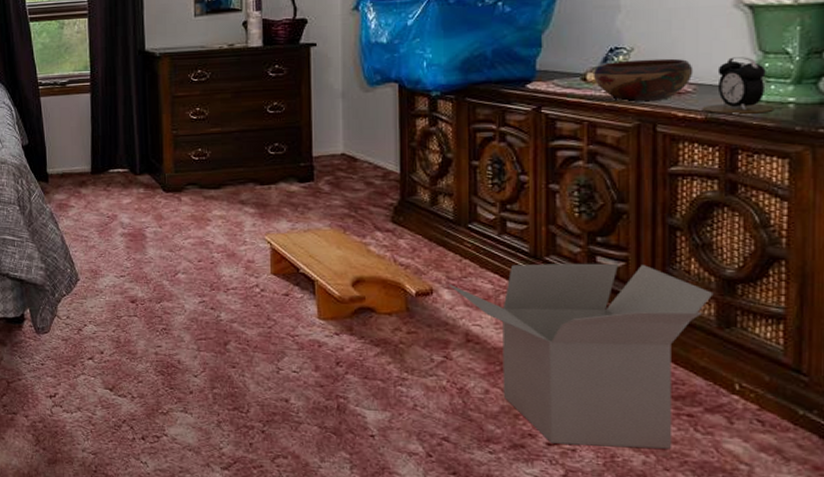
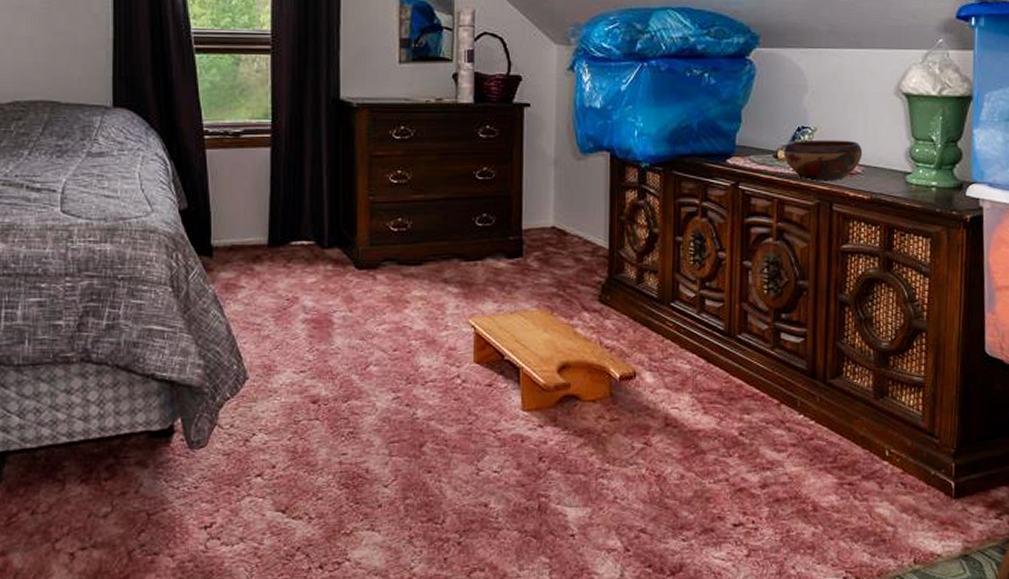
cardboard box: present [449,263,714,449] -> none [651,339,872,524]
alarm clock: present [702,57,774,114] -> none [868,142,922,196]

